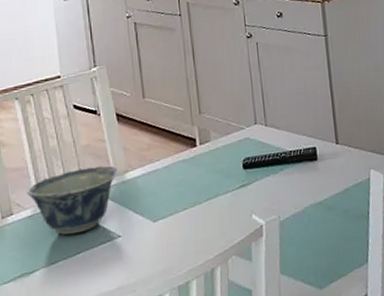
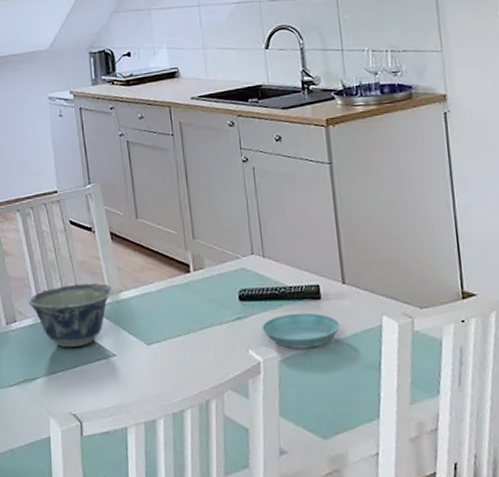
saucer: none [264,173,334,209] -> present [262,312,340,349]

